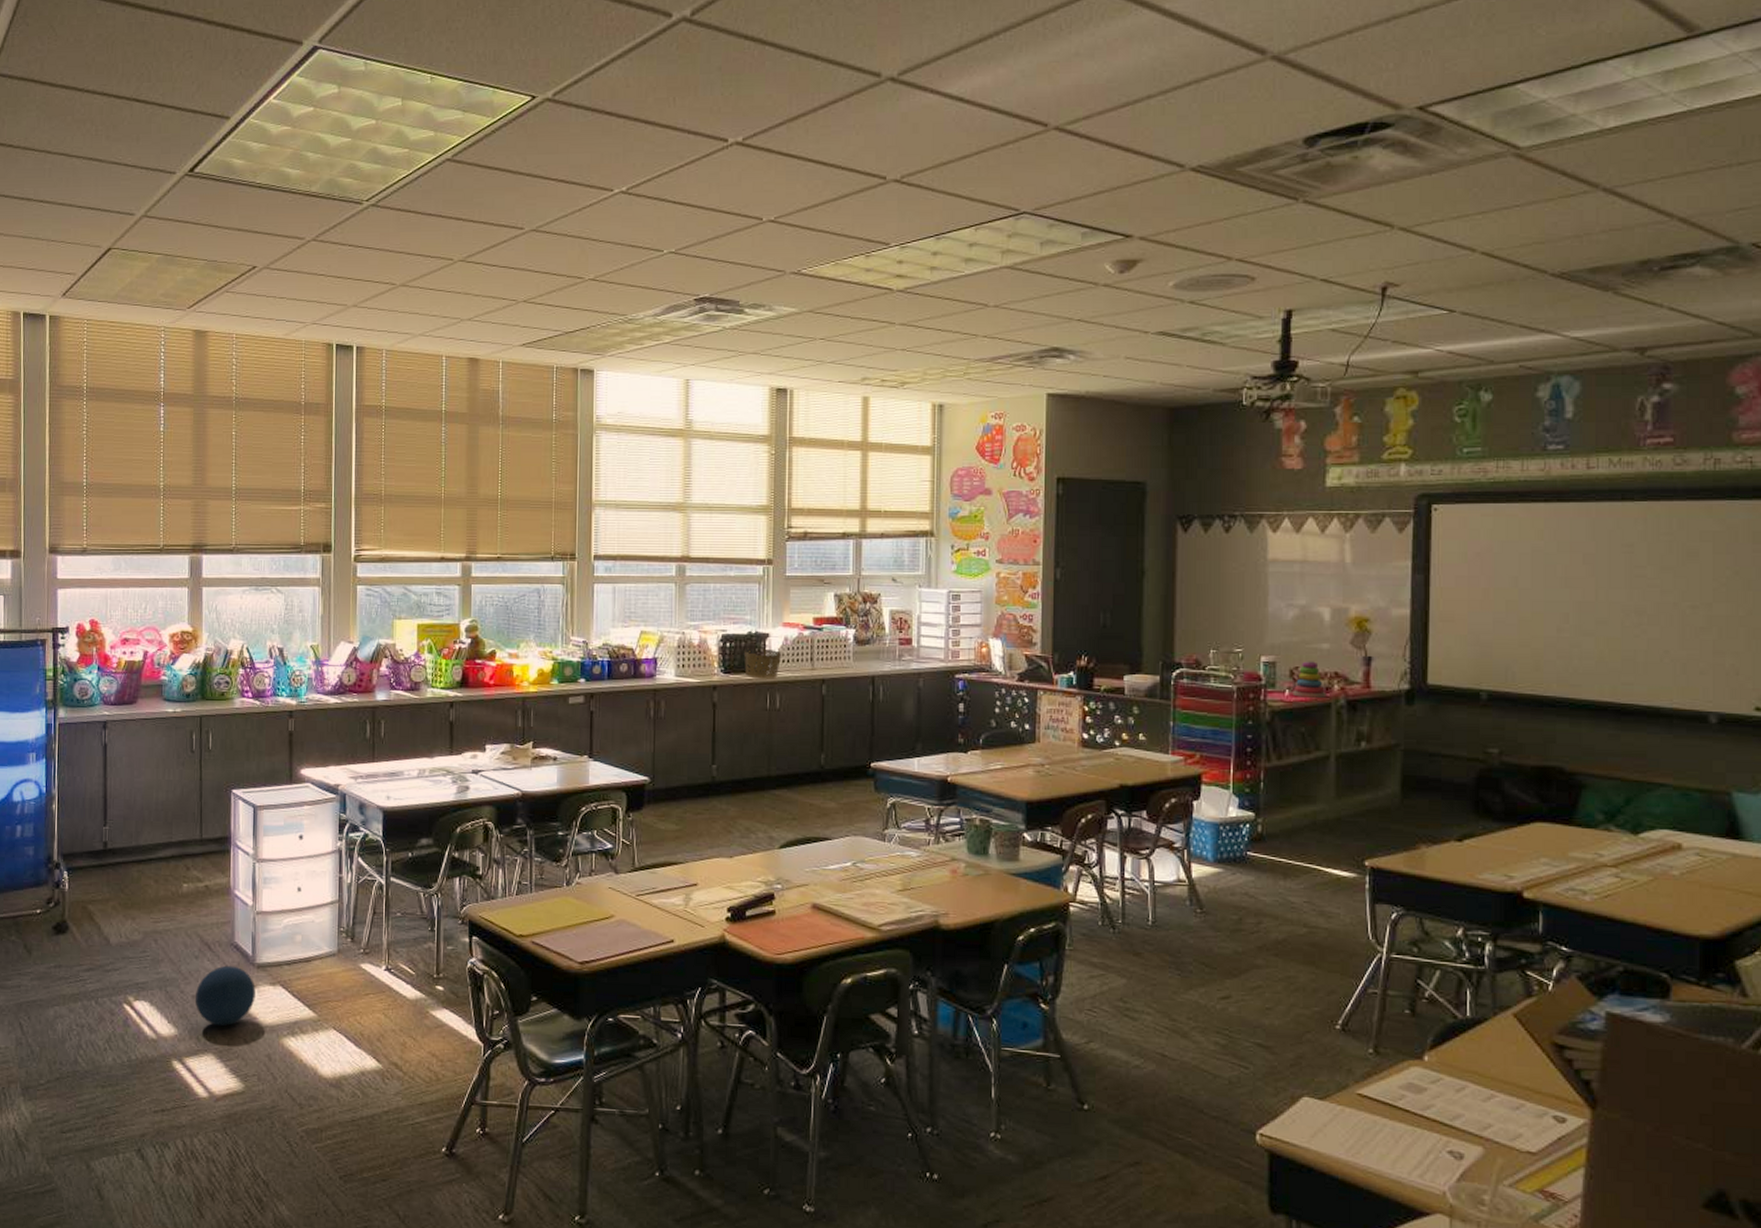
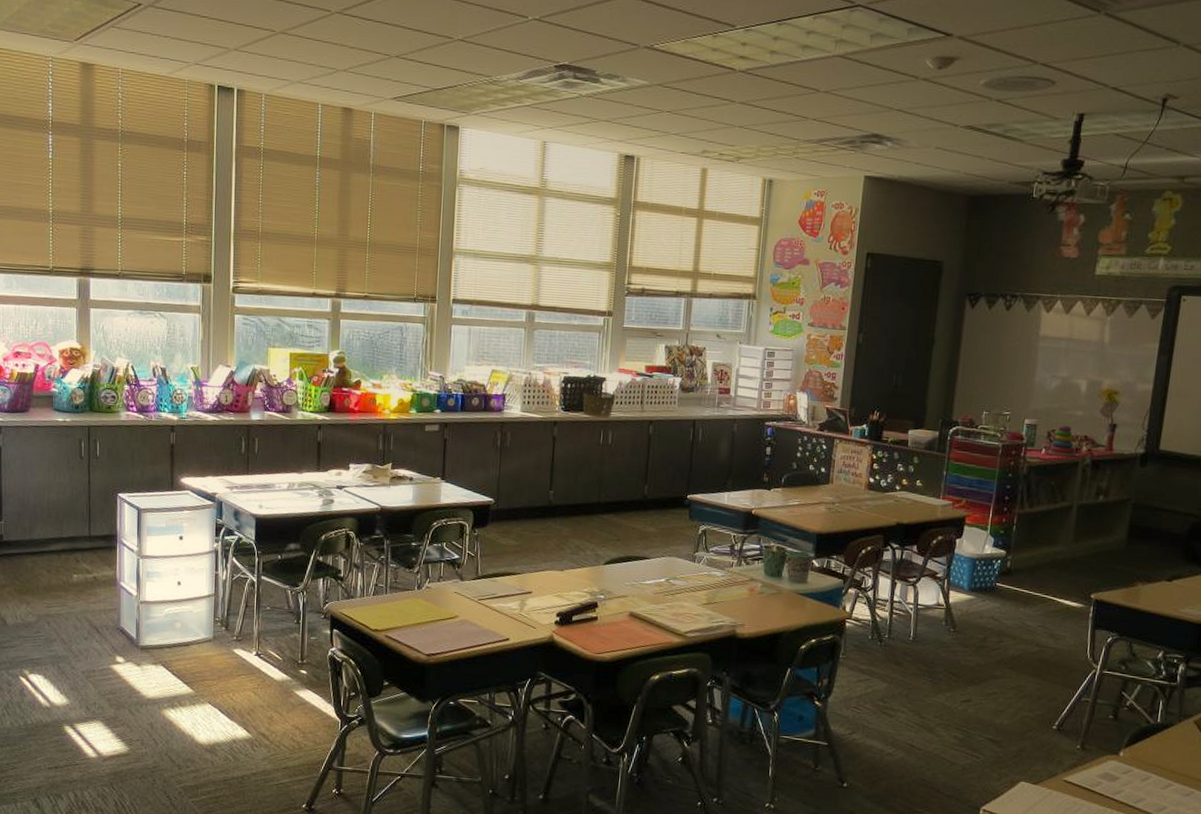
ball: present [194,965,256,1026] -> none [84,646,139,698]

